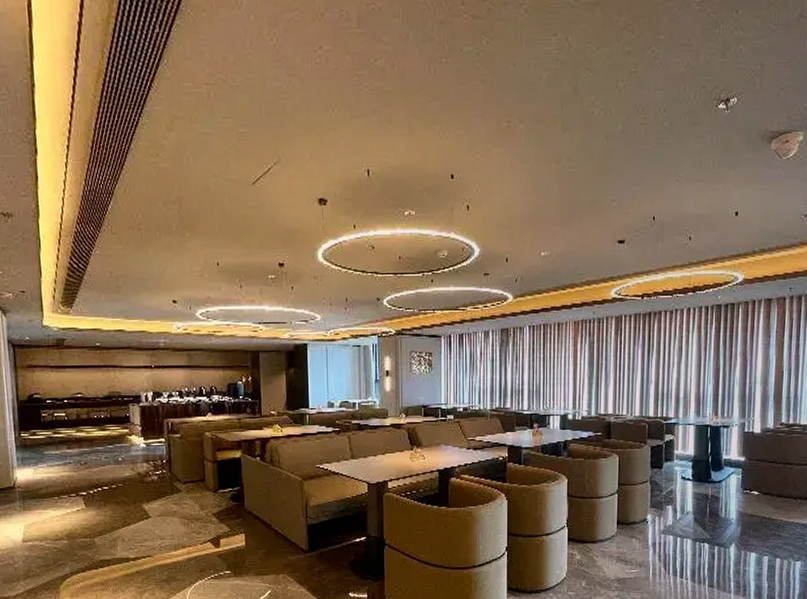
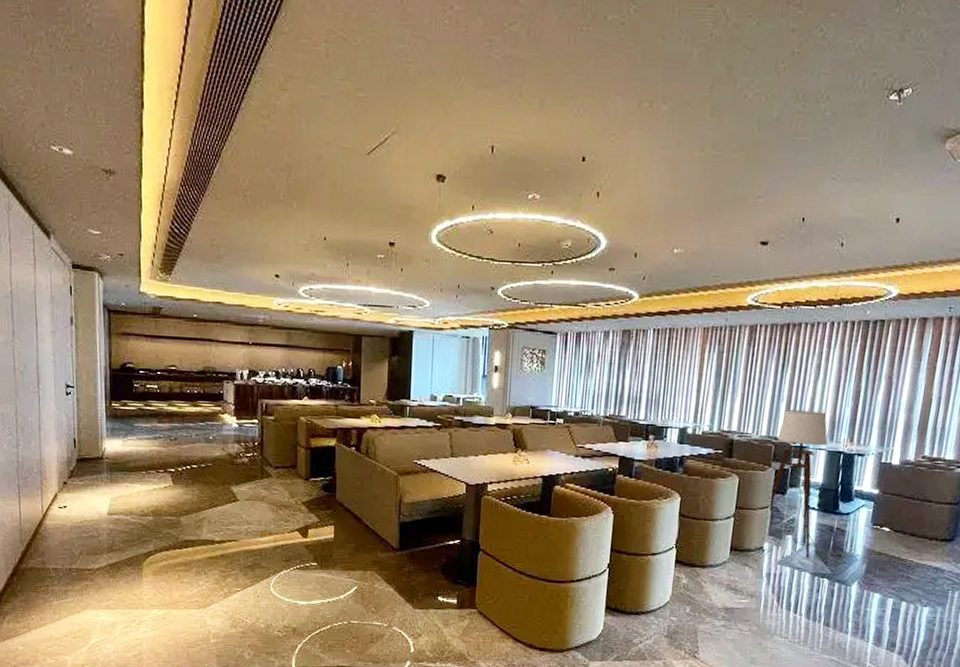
floor lamp: none [647,390,719,525] -> present [769,410,843,558]

